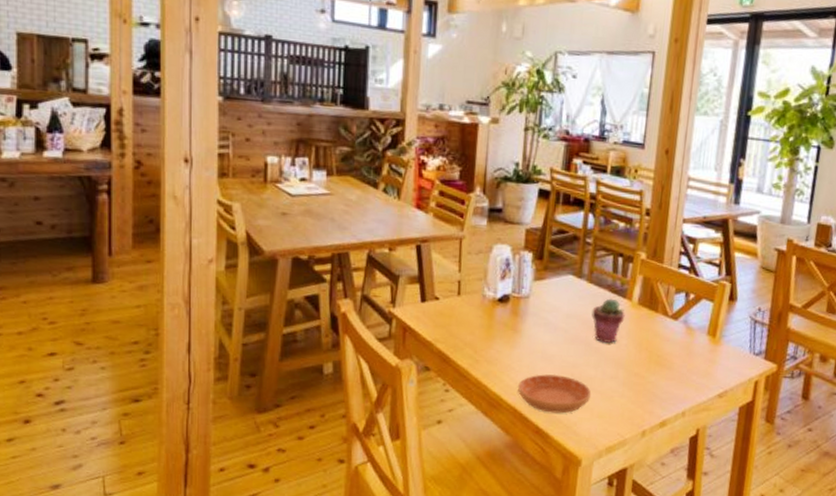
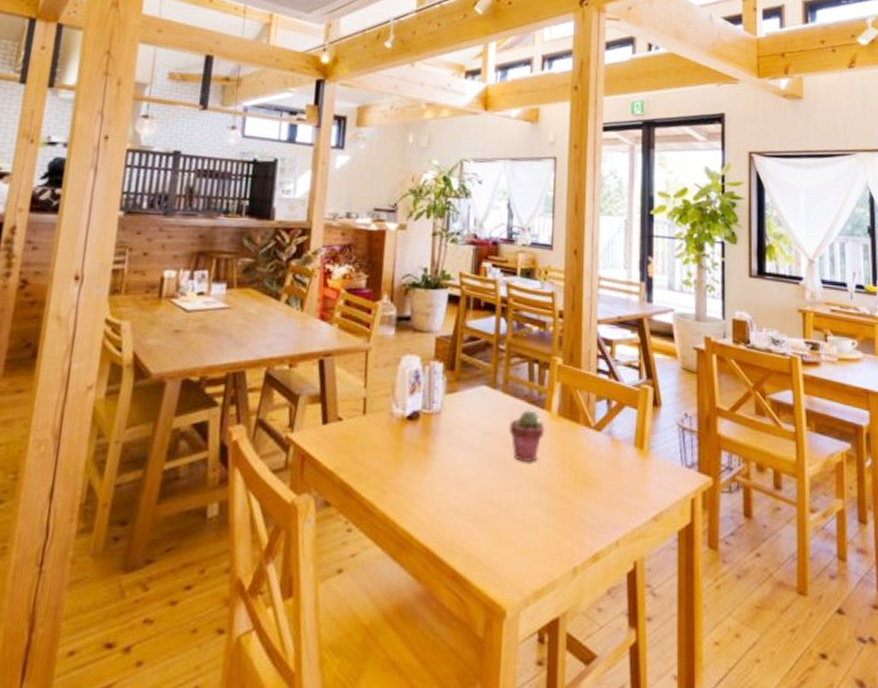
saucer: present [518,374,592,414] -> none [430,502,514,552]

